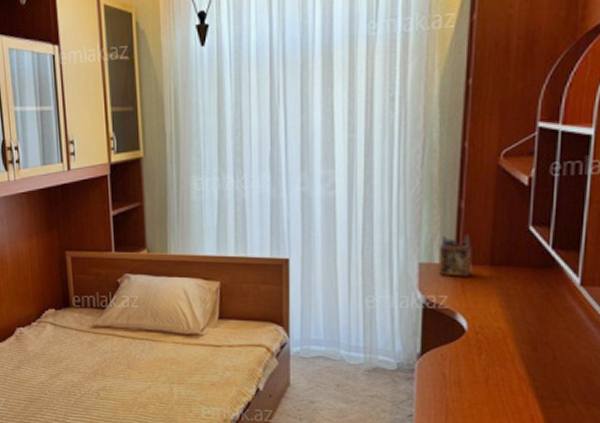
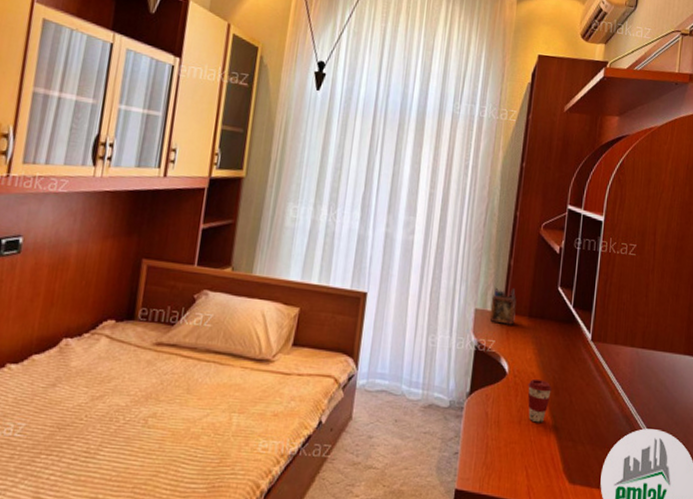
coffee cup: none [494,335,527,382] -> present [528,379,552,423]

